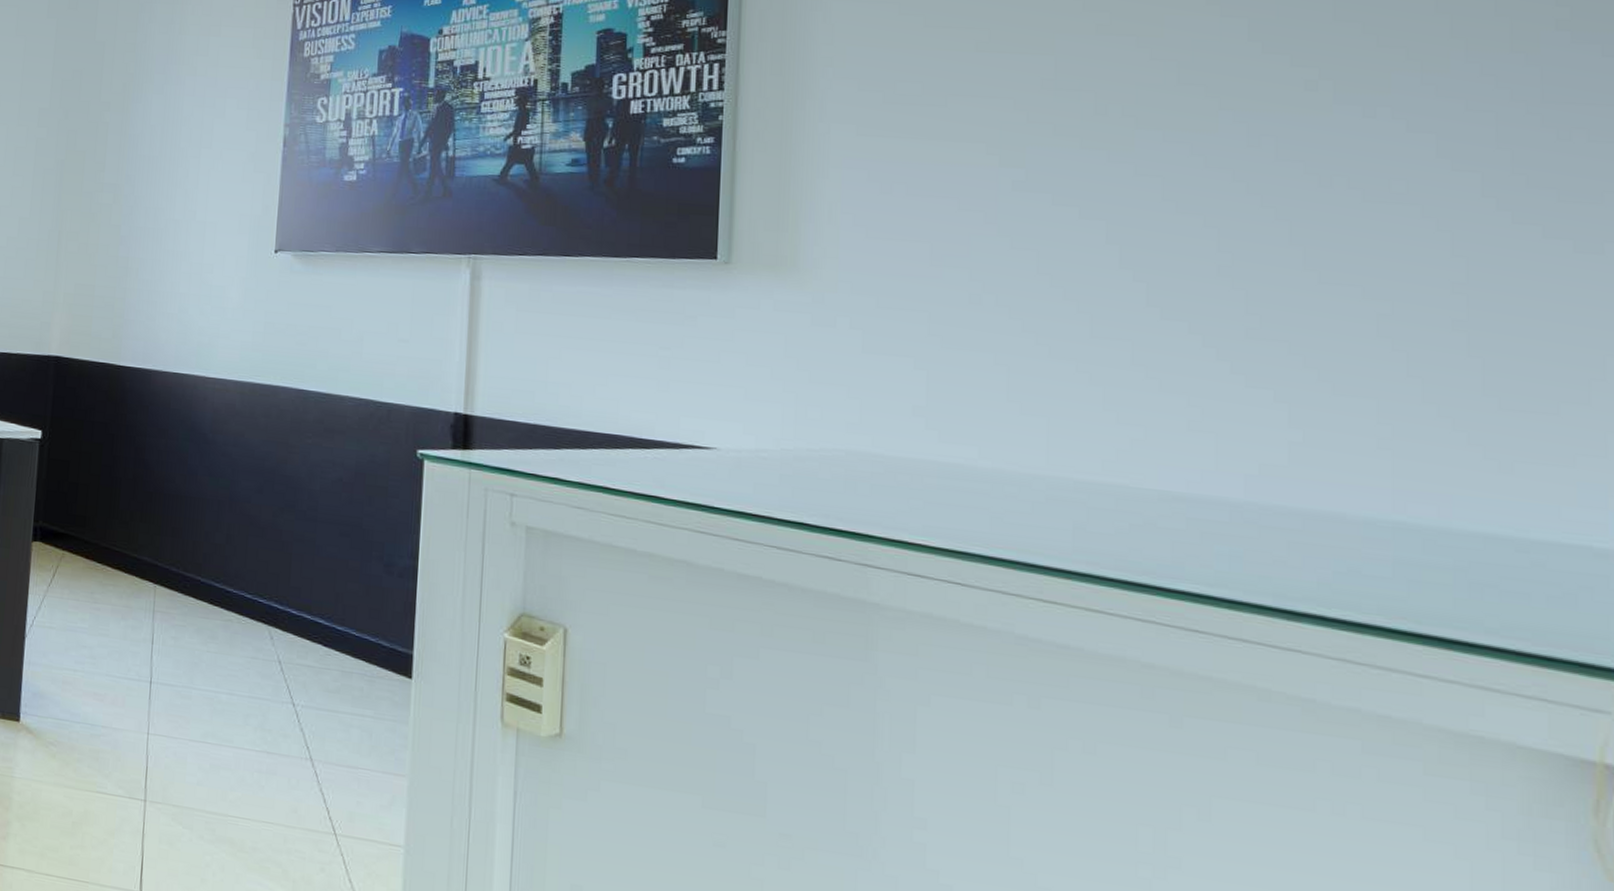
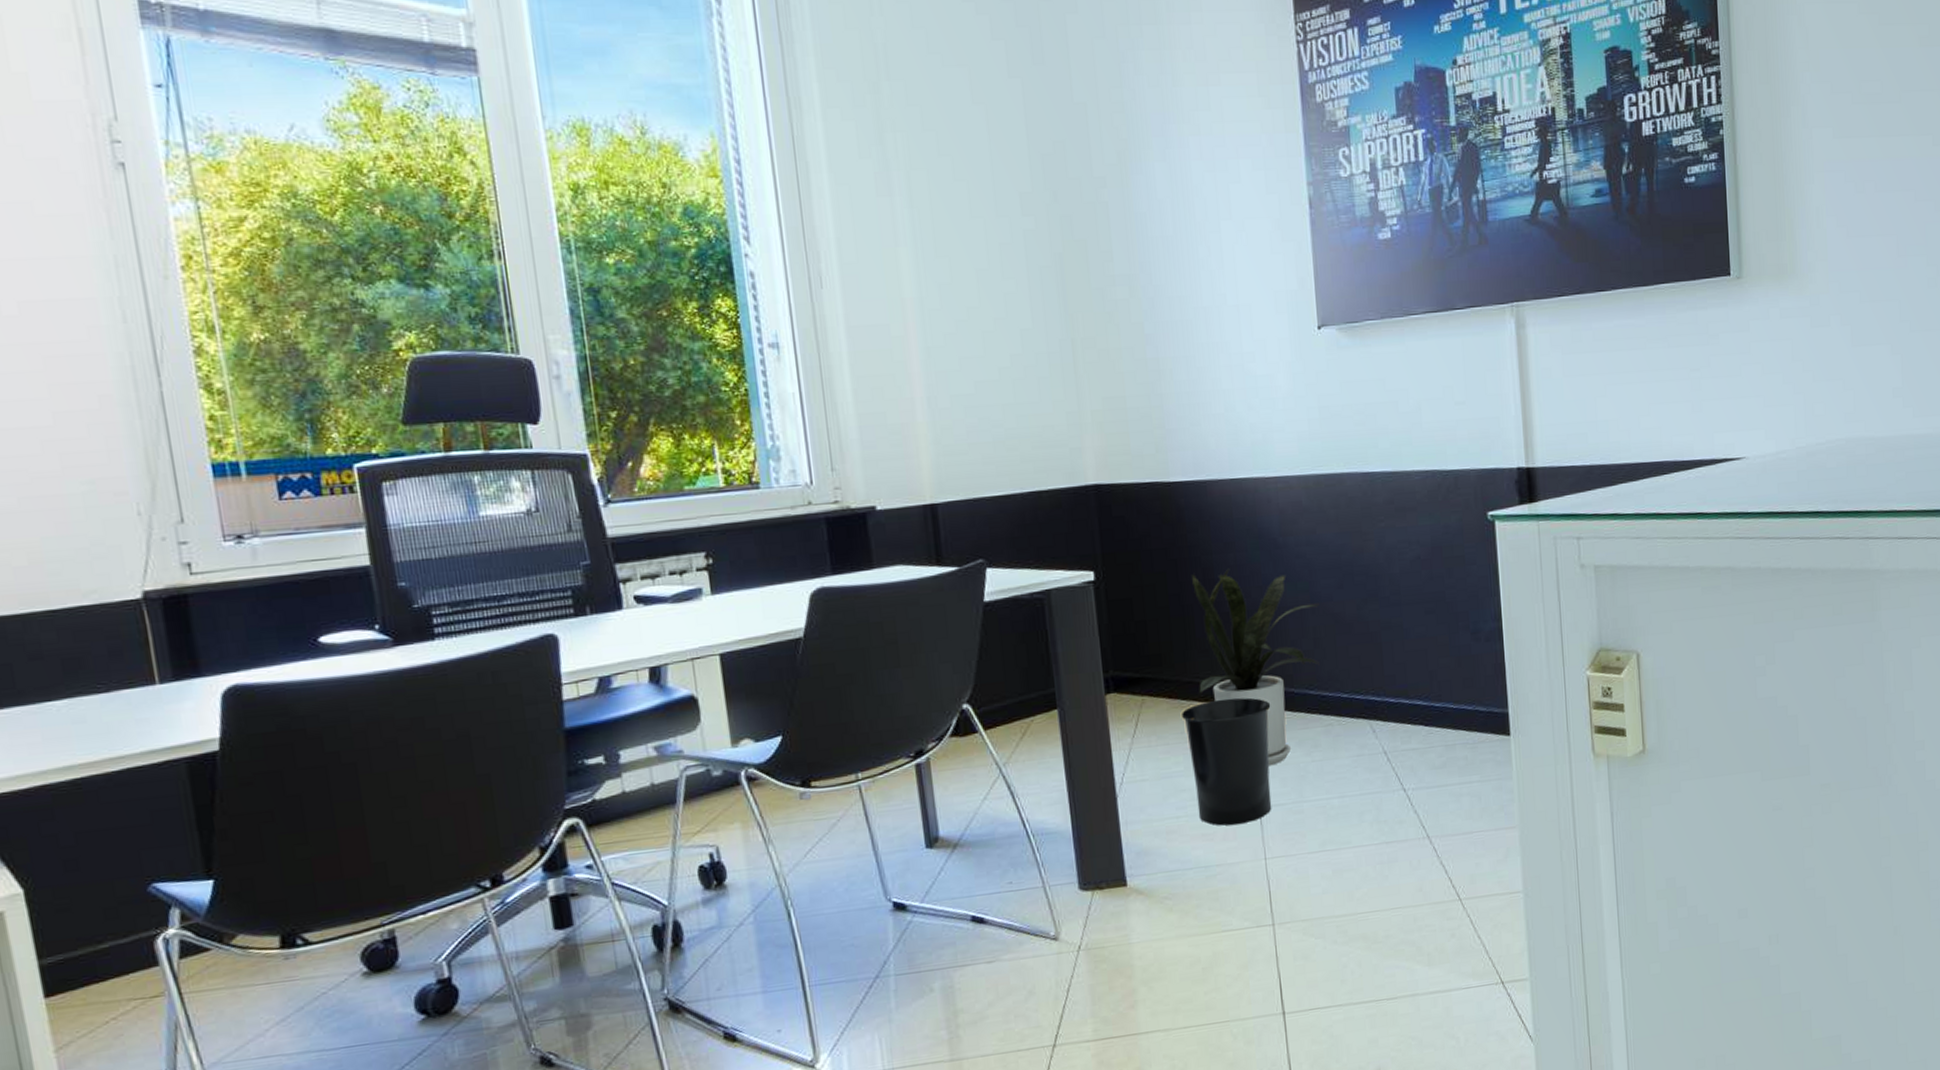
waste bin: none [93,569,177,694] -> present [1180,697,1272,826]
house plant: none [114,451,237,646] -> present [1192,570,1319,766]

